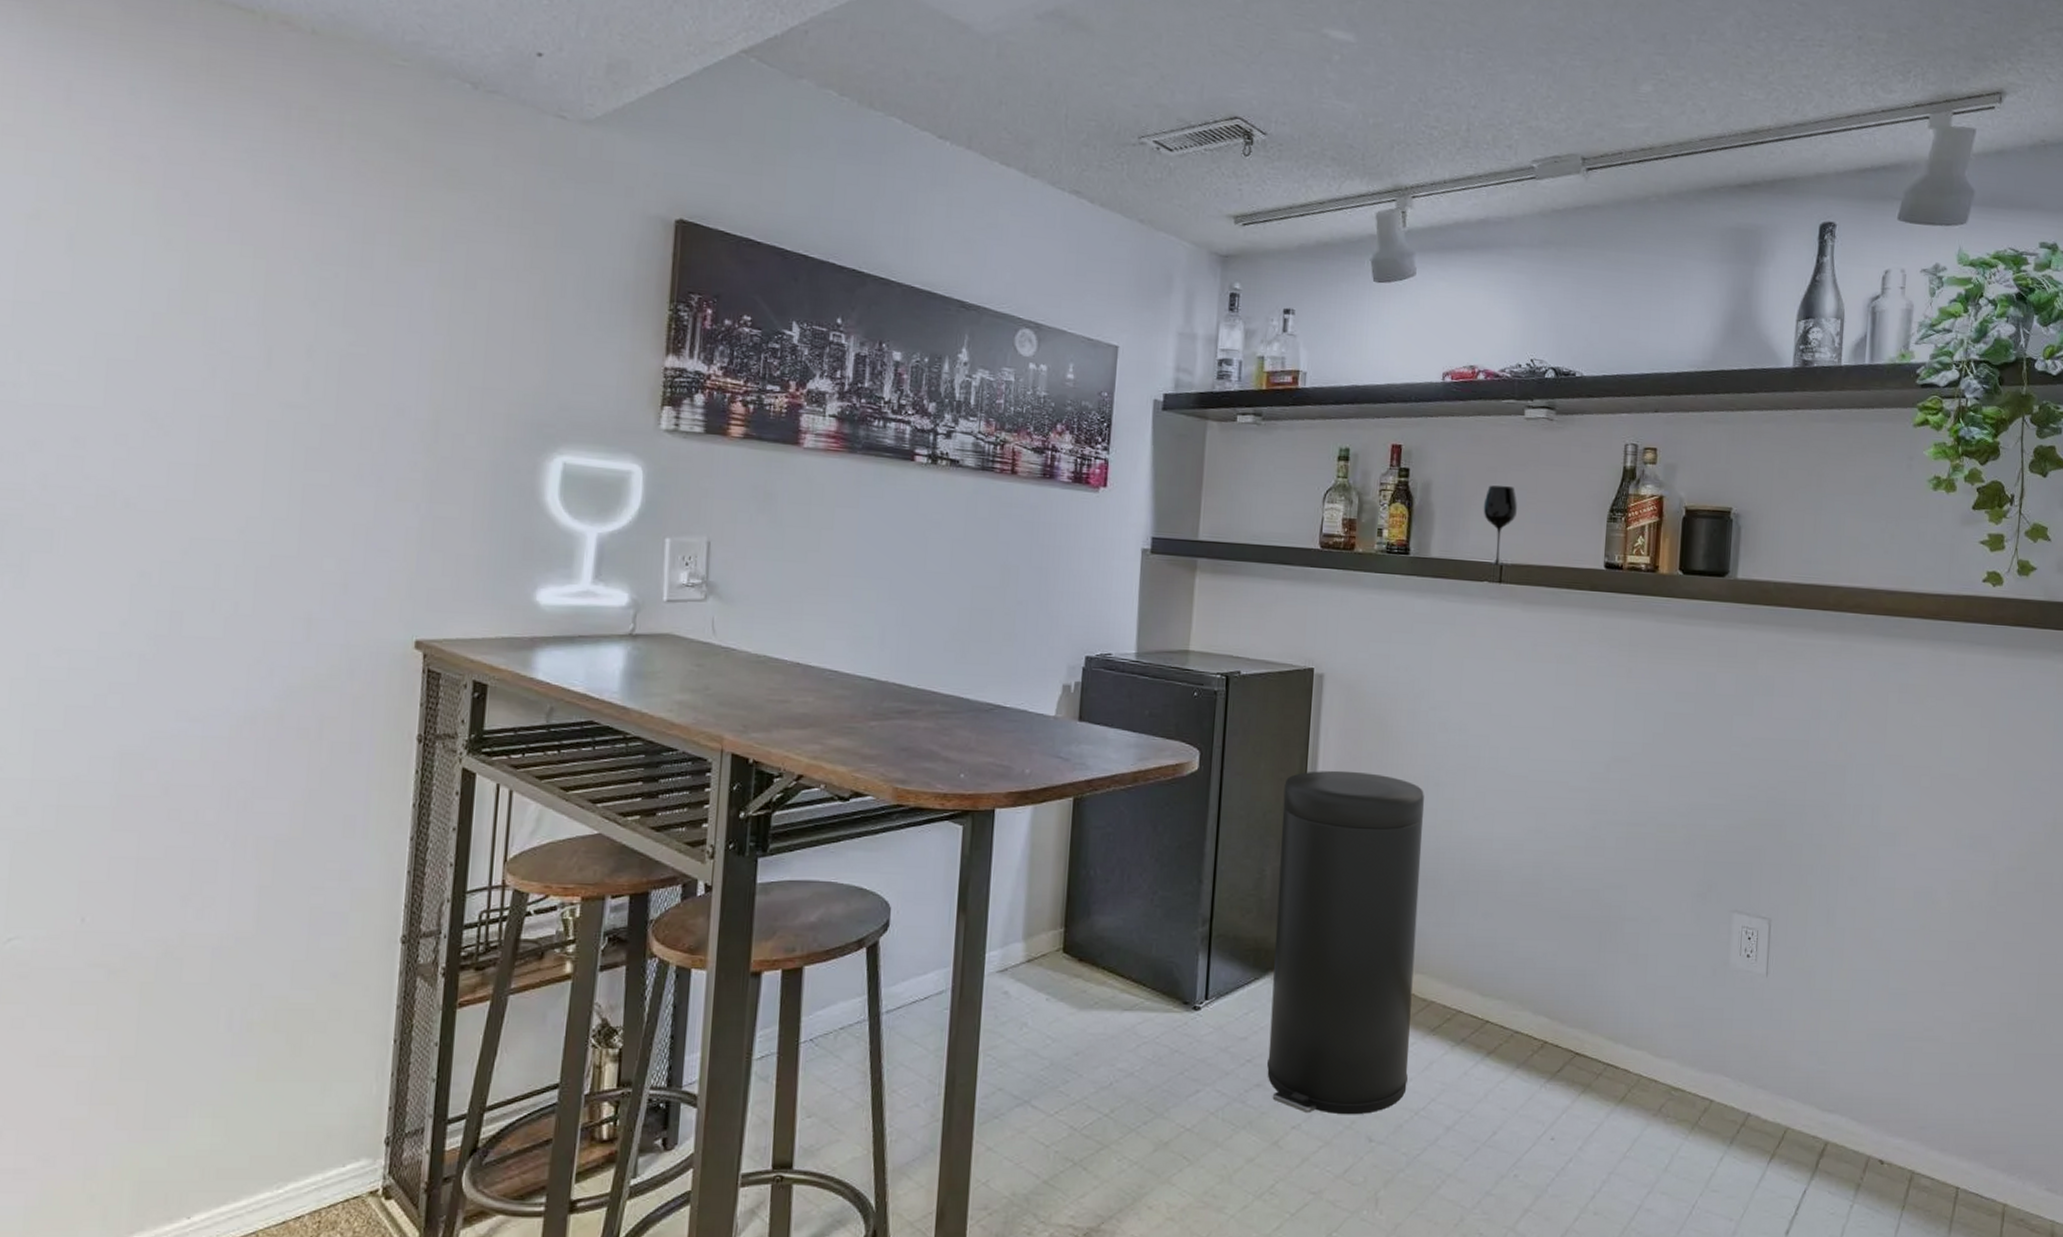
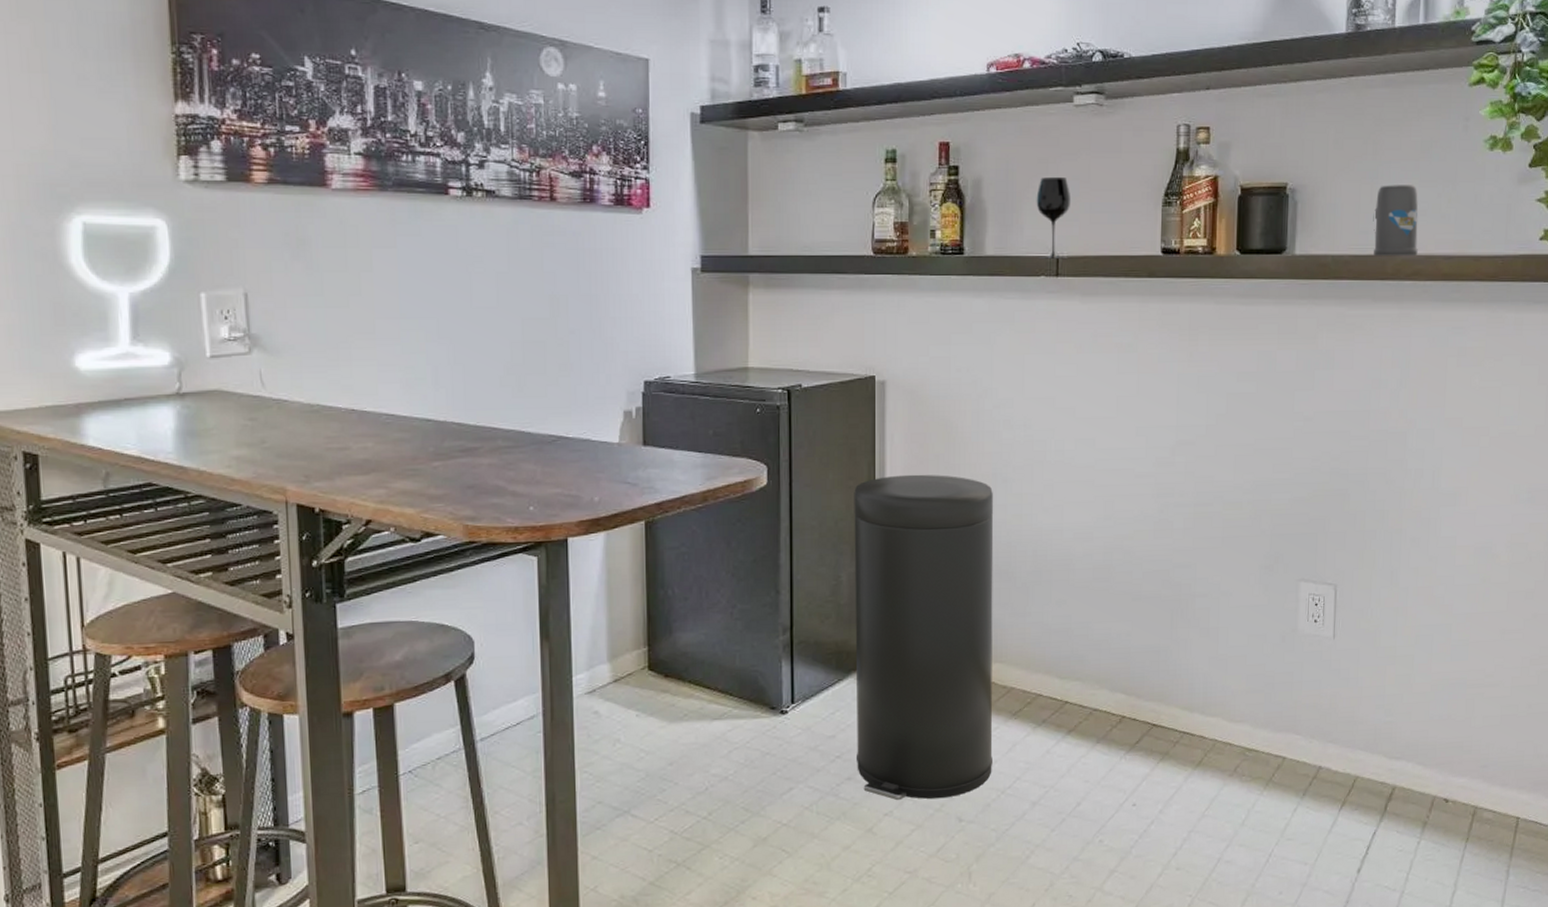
beer mug: none [1815,516,1861,589] -> present [1373,185,1418,257]

